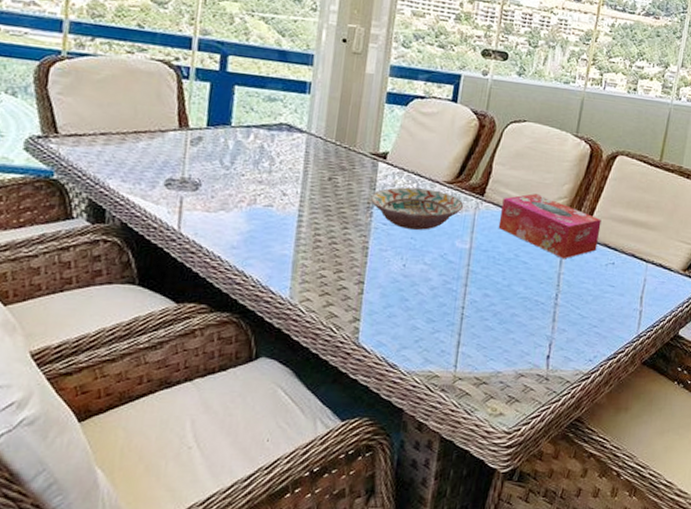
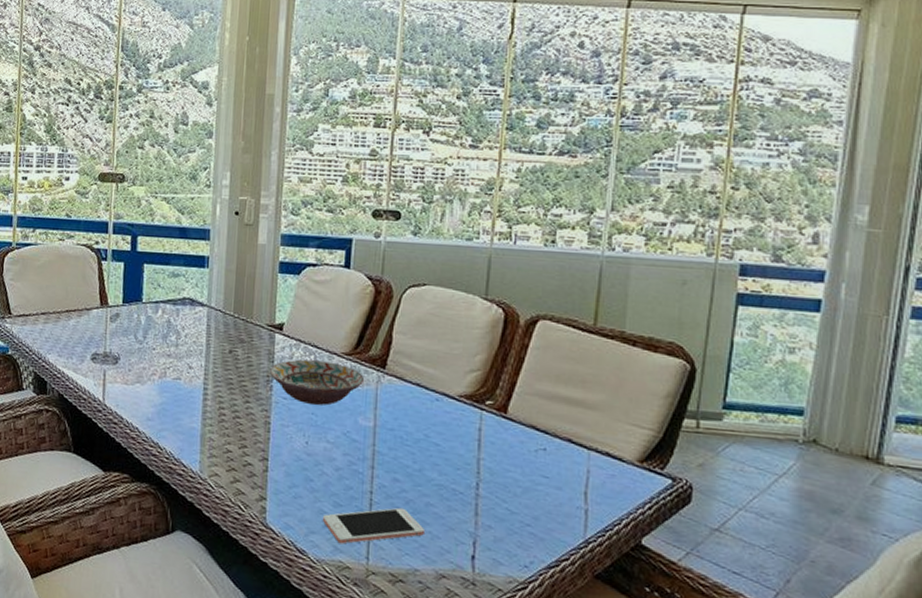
cell phone: none [414,319,508,356] -> present [322,507,424,544]
tissue box: present [498,194,602,259] -> none [403,366,525,442]

